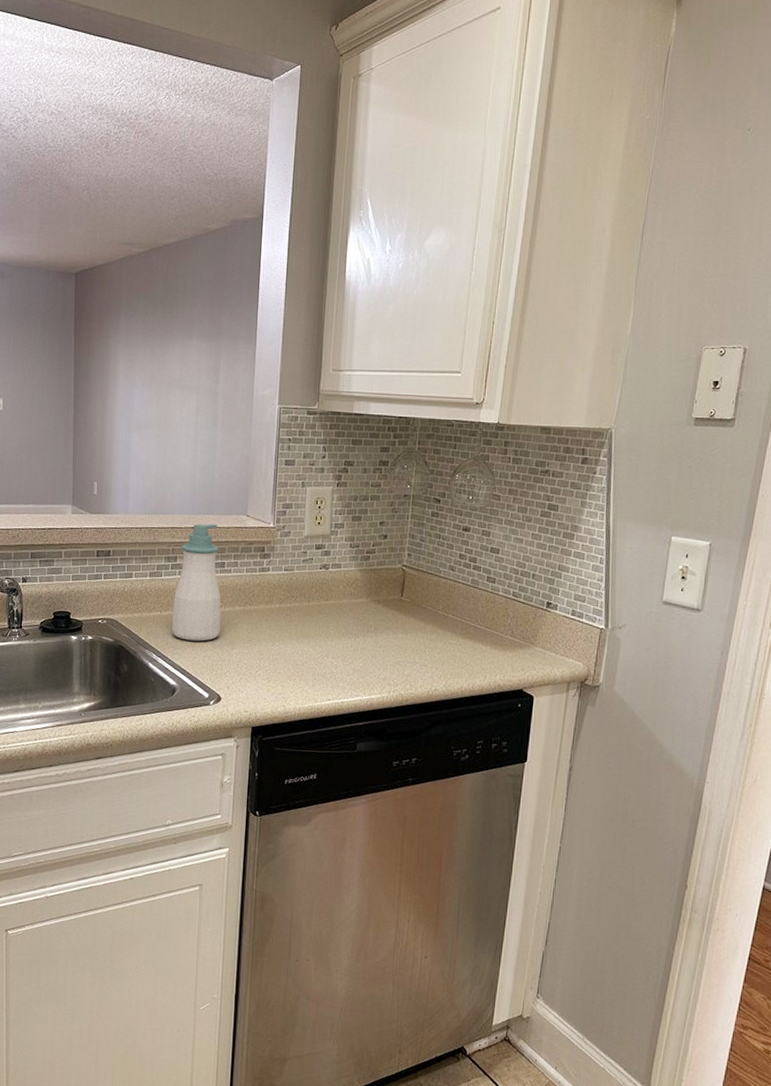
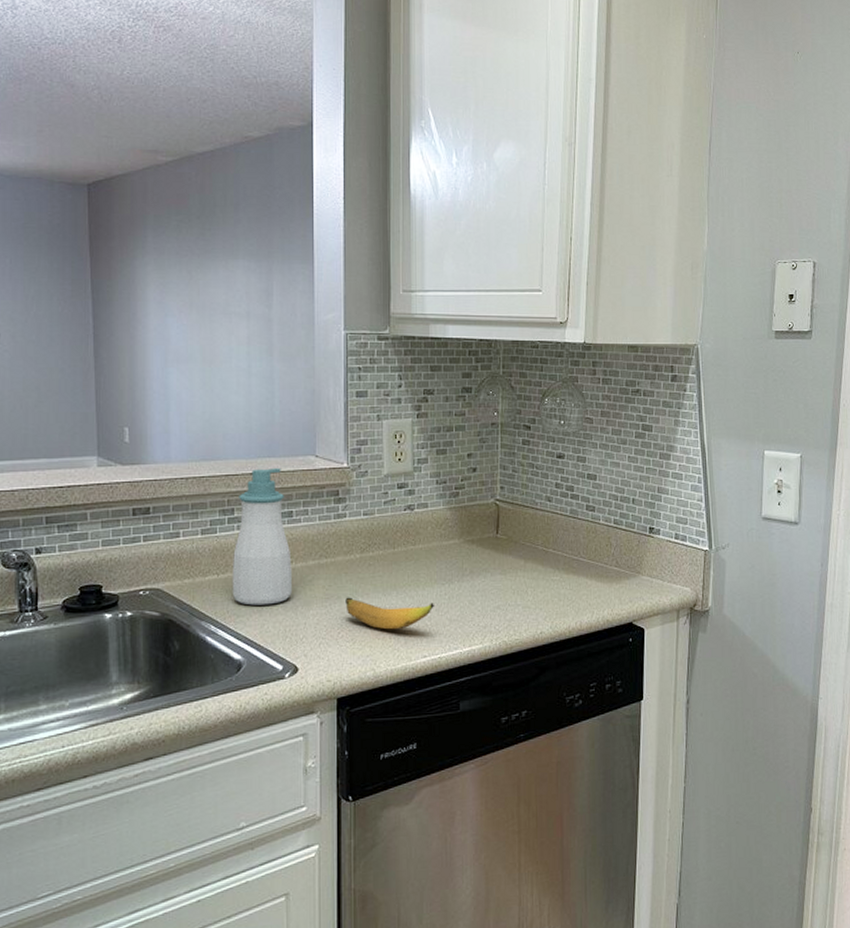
banana: none [264,641,340,674] -> present [345,597,434,630]

